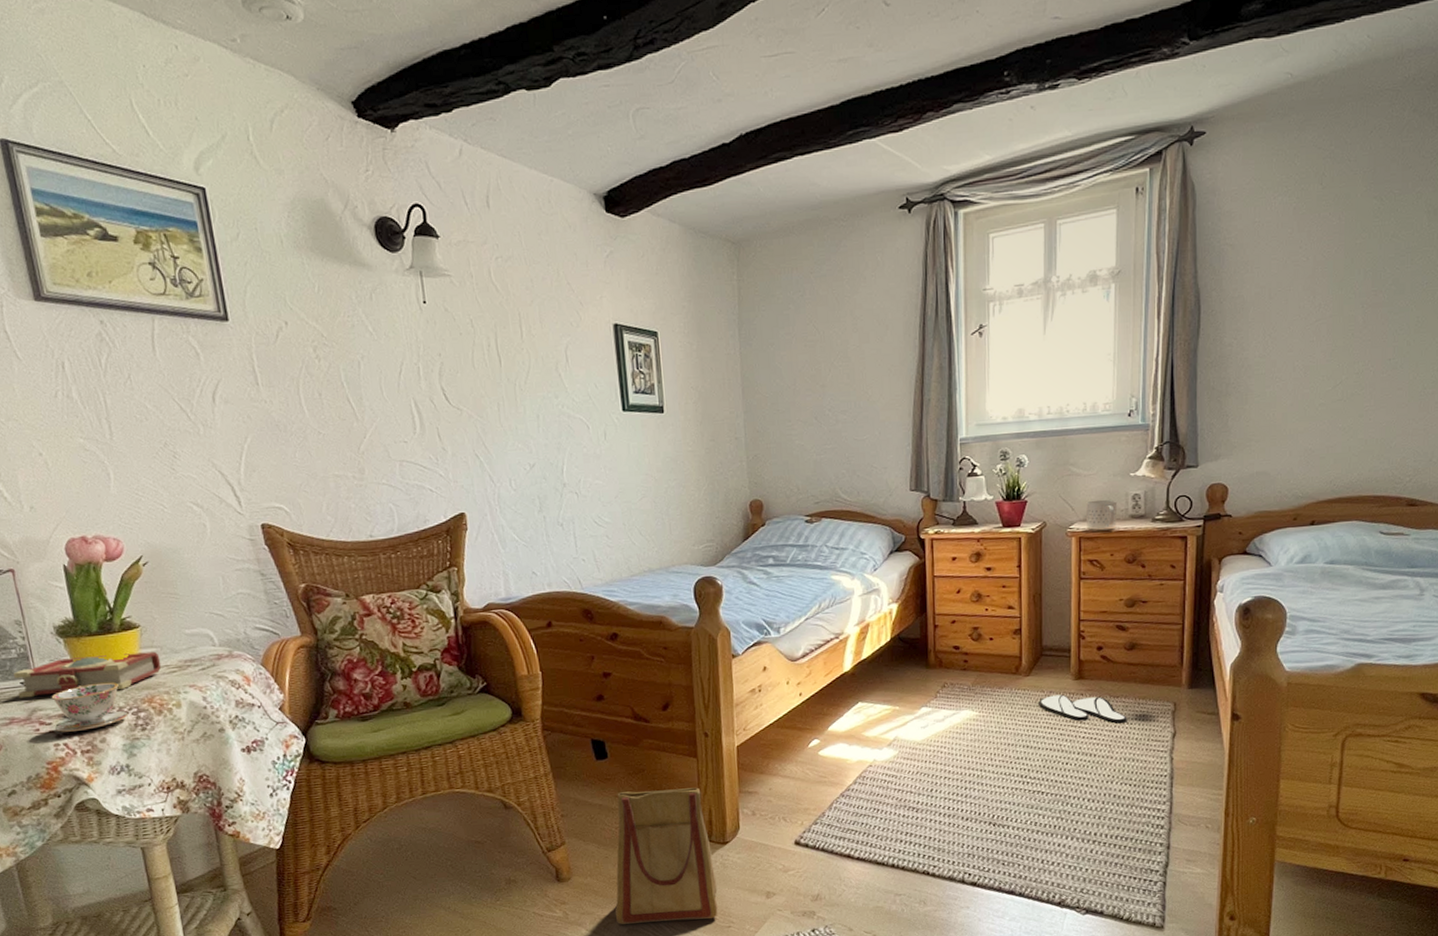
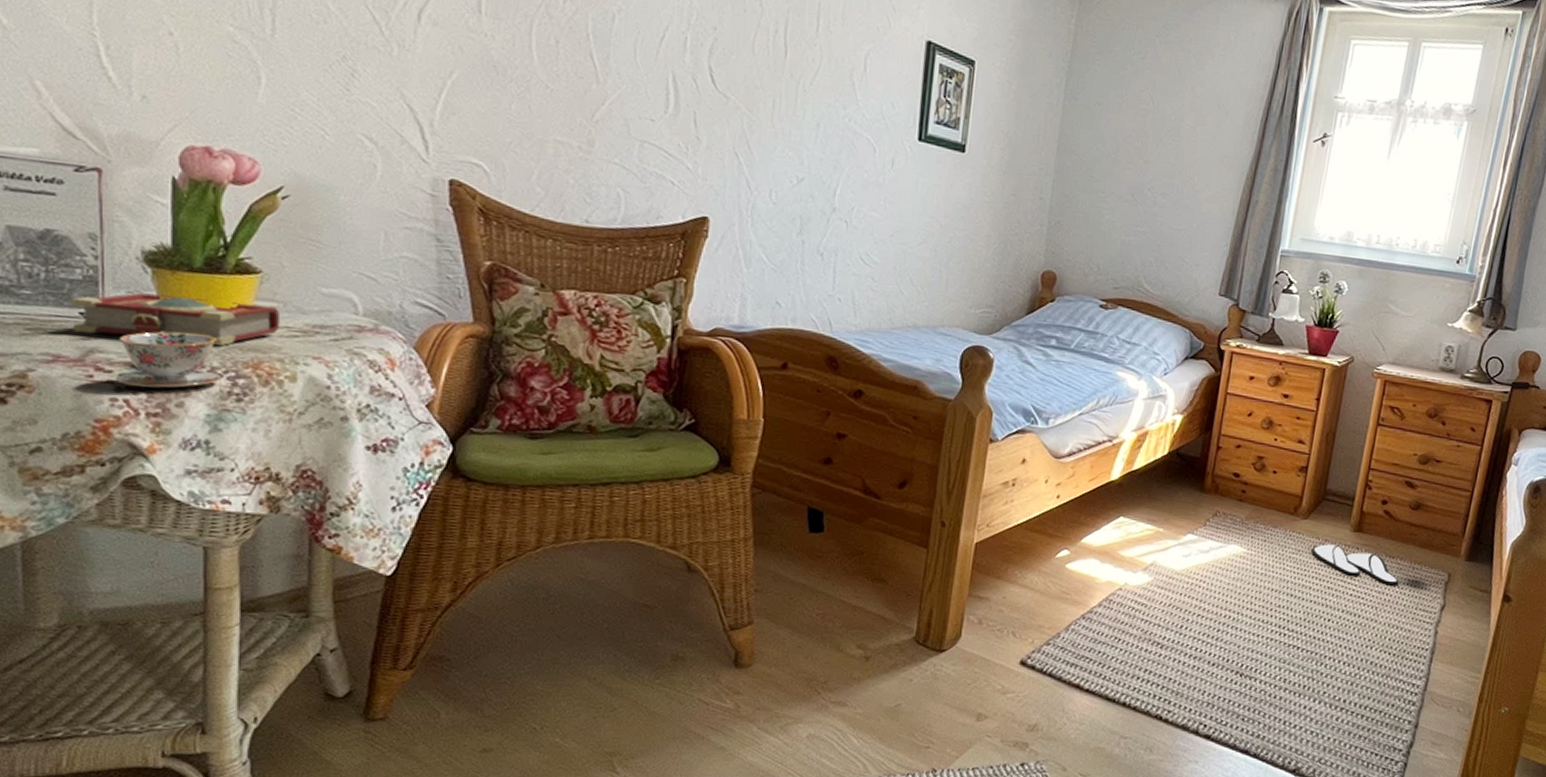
shopping bag: present [615,787,718,925] -> none [796,574,925,736]
mug: present [1086,499,1118,531] -> none [1394,343,1430,379]

